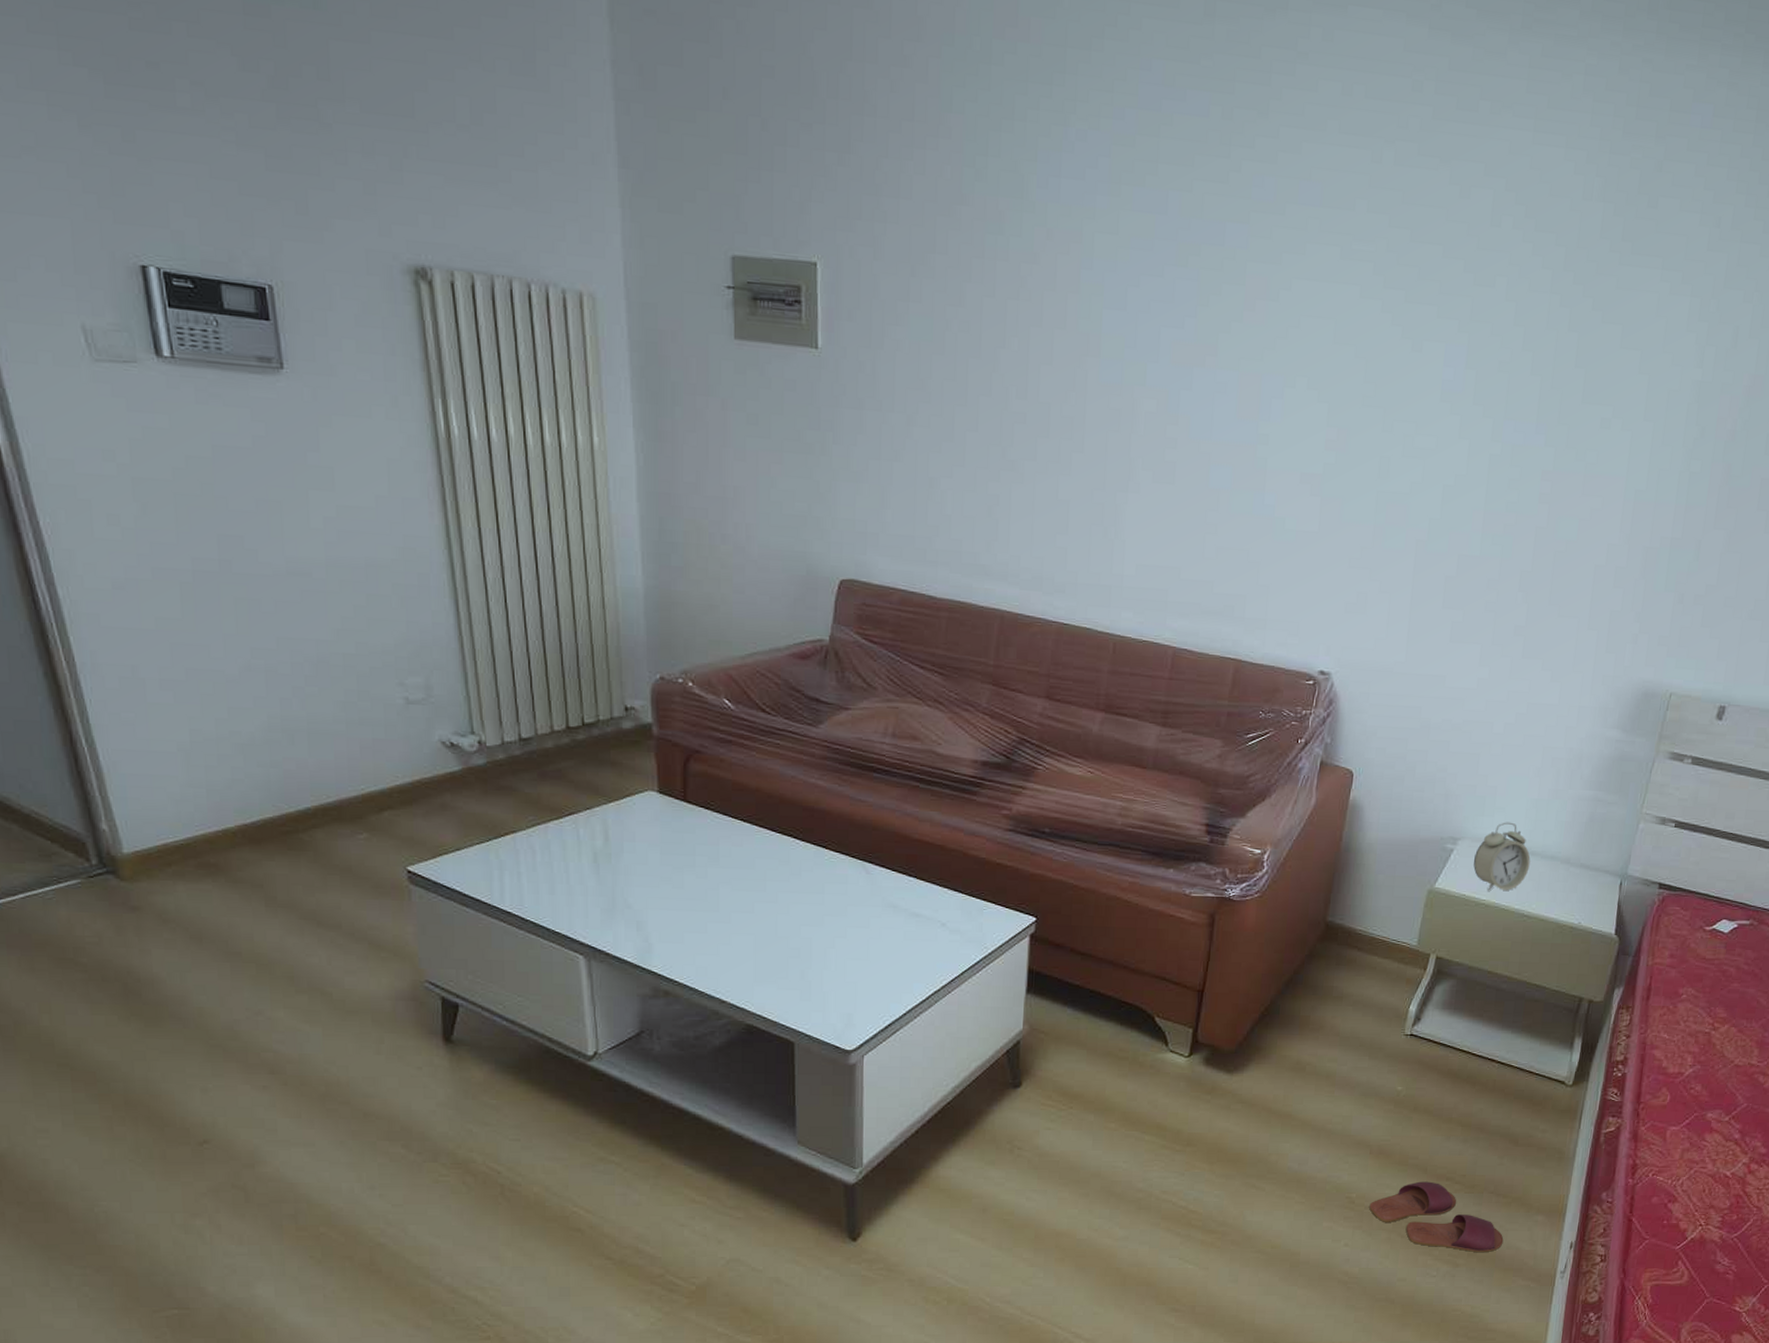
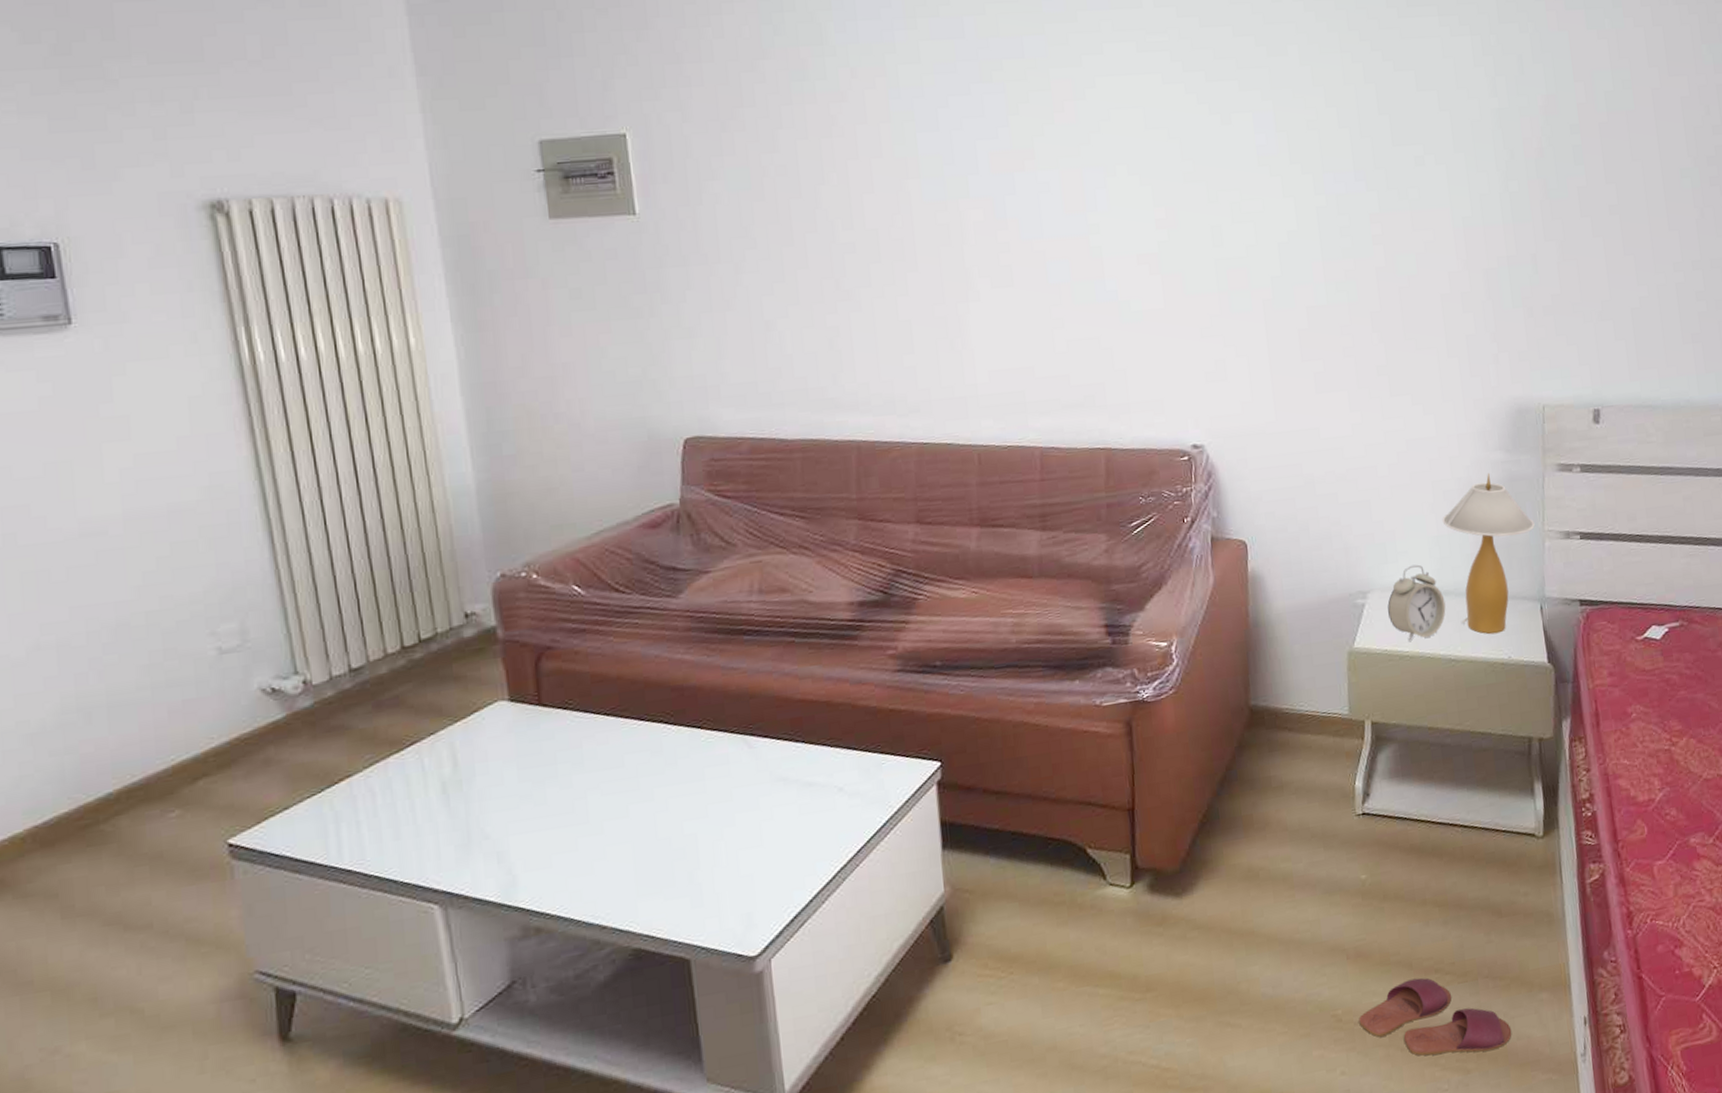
table lamp: none [1542,748,1634,899] -> present [1442,472,1535,634]

